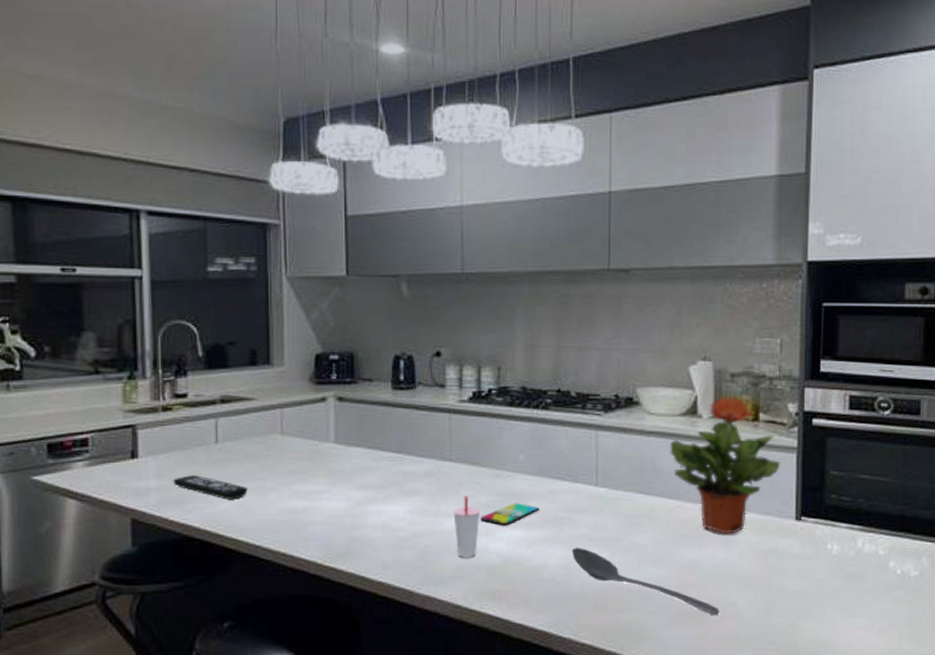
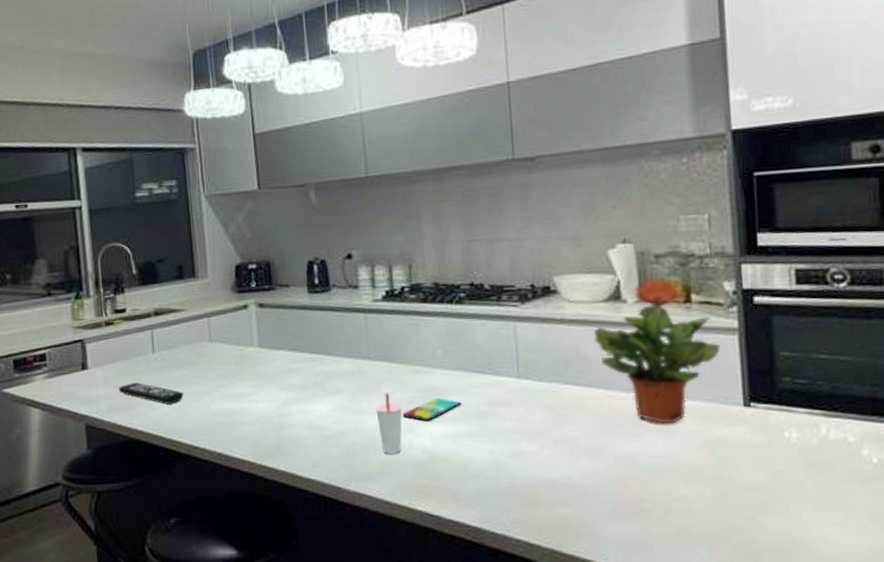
stirrer: present [571,547,720,615] -> none [497,441,665,510]

